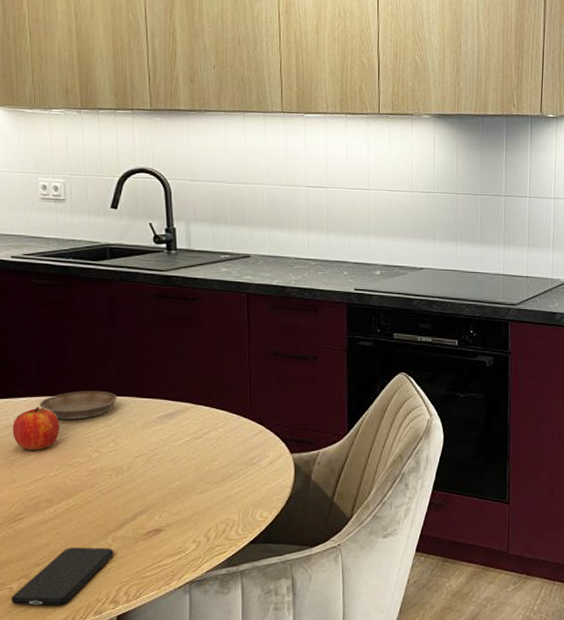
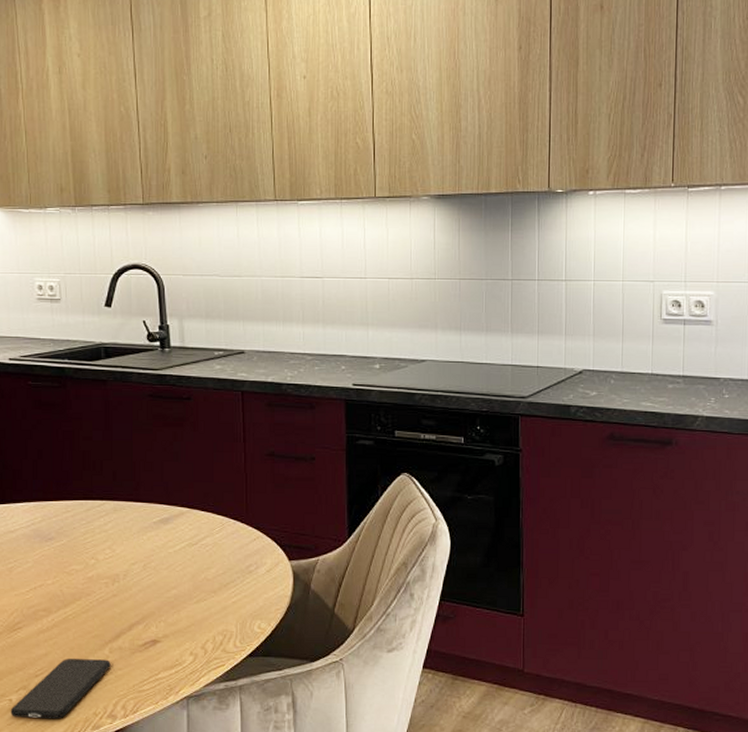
fruit: present [12,407,60,450] -> none [11,512,57,557]
saucer: present [39,391,118,420] -> none [37,495,113,525]

